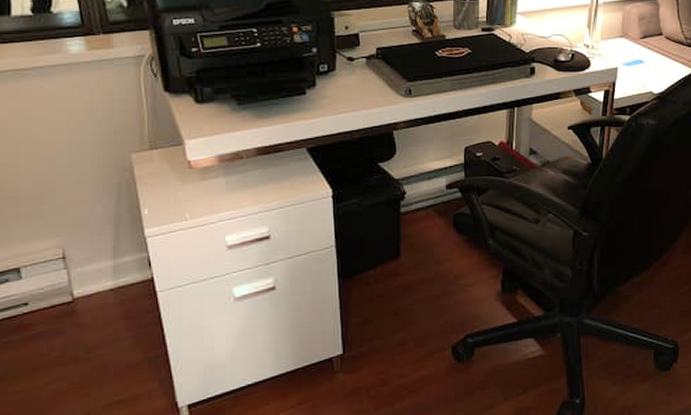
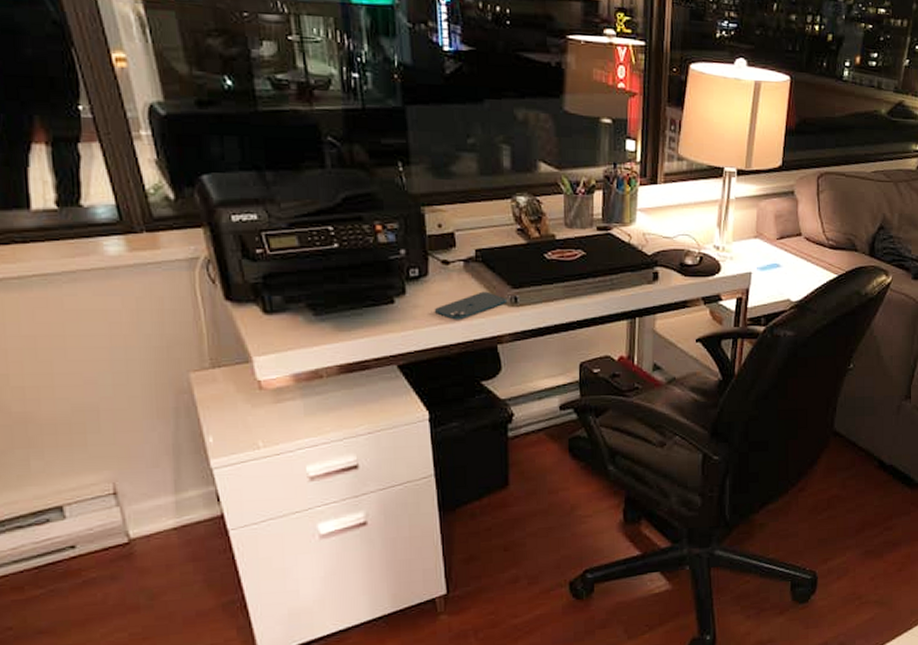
smartphone: none [339,84,403,109] -> present [434,291,508,320]

